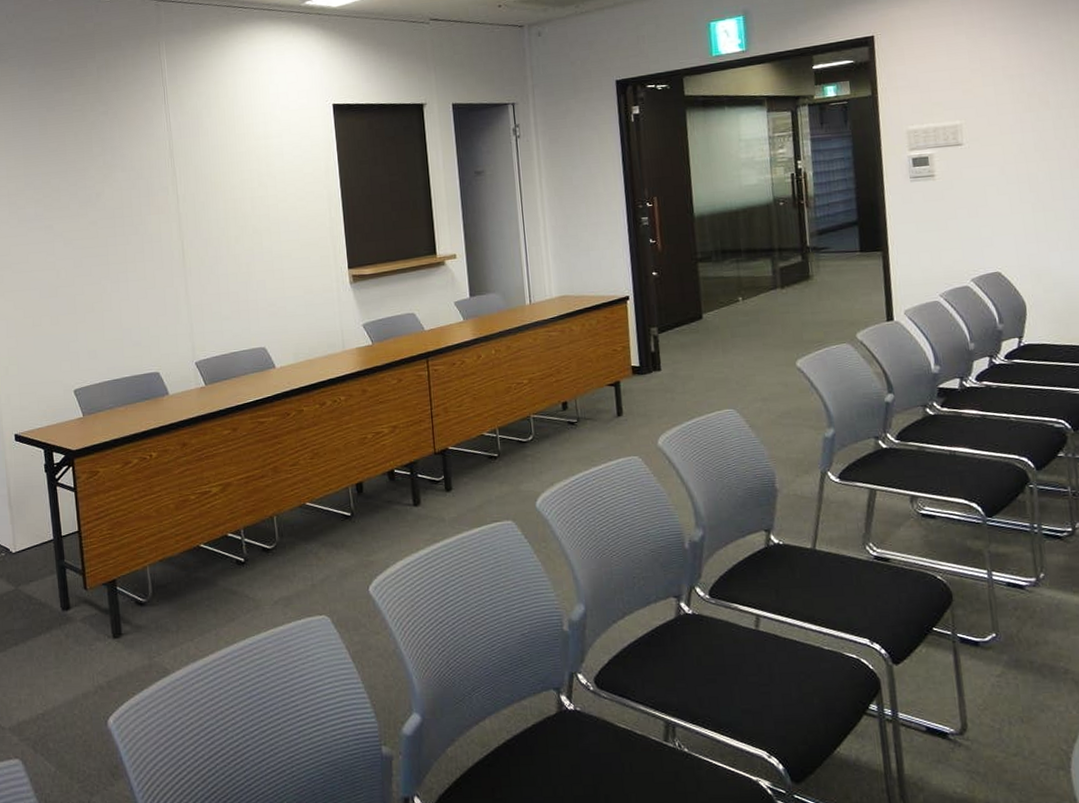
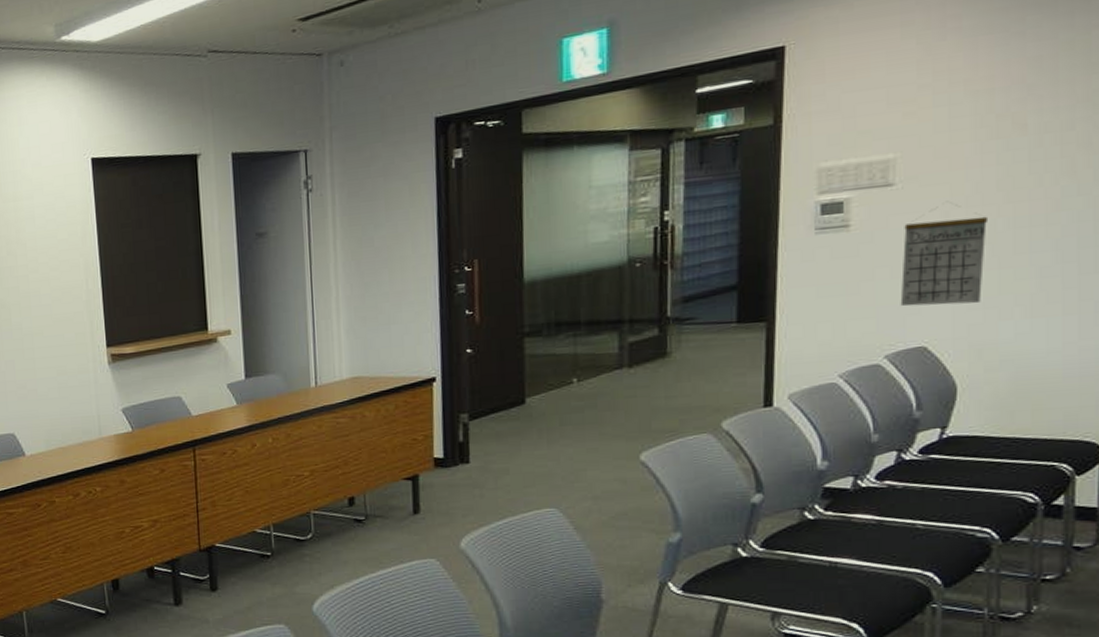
calendar: none [973,161,1034,240] -> present [900,204,989,307]

